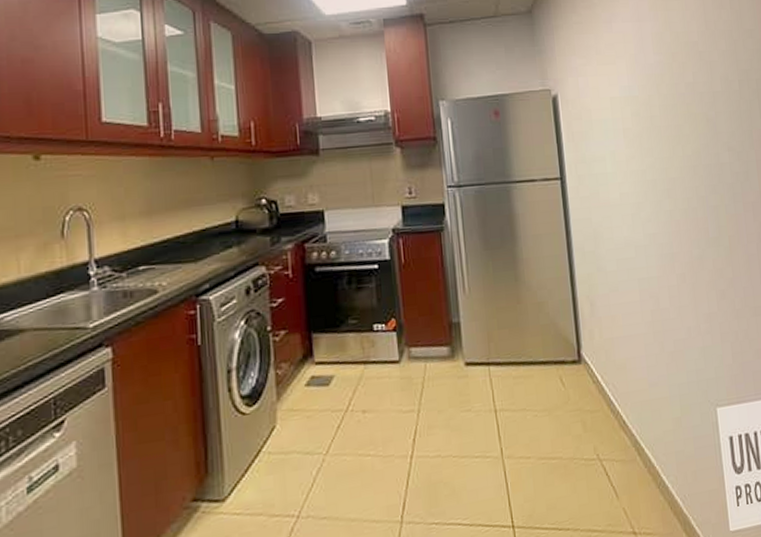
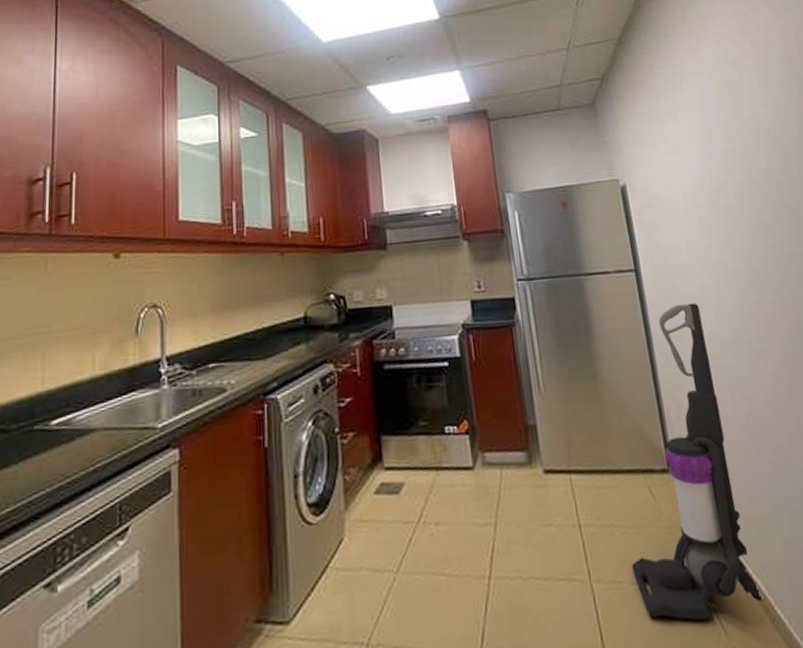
vacuum cleaner: none [540,210,653,488] -> present [632,302,765,621]

